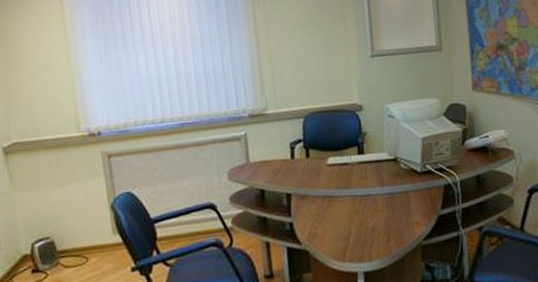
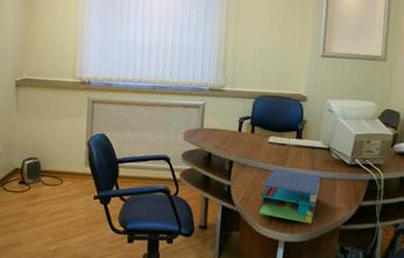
binder: none [328,190,393,248] -> present [258,168,321,224]

